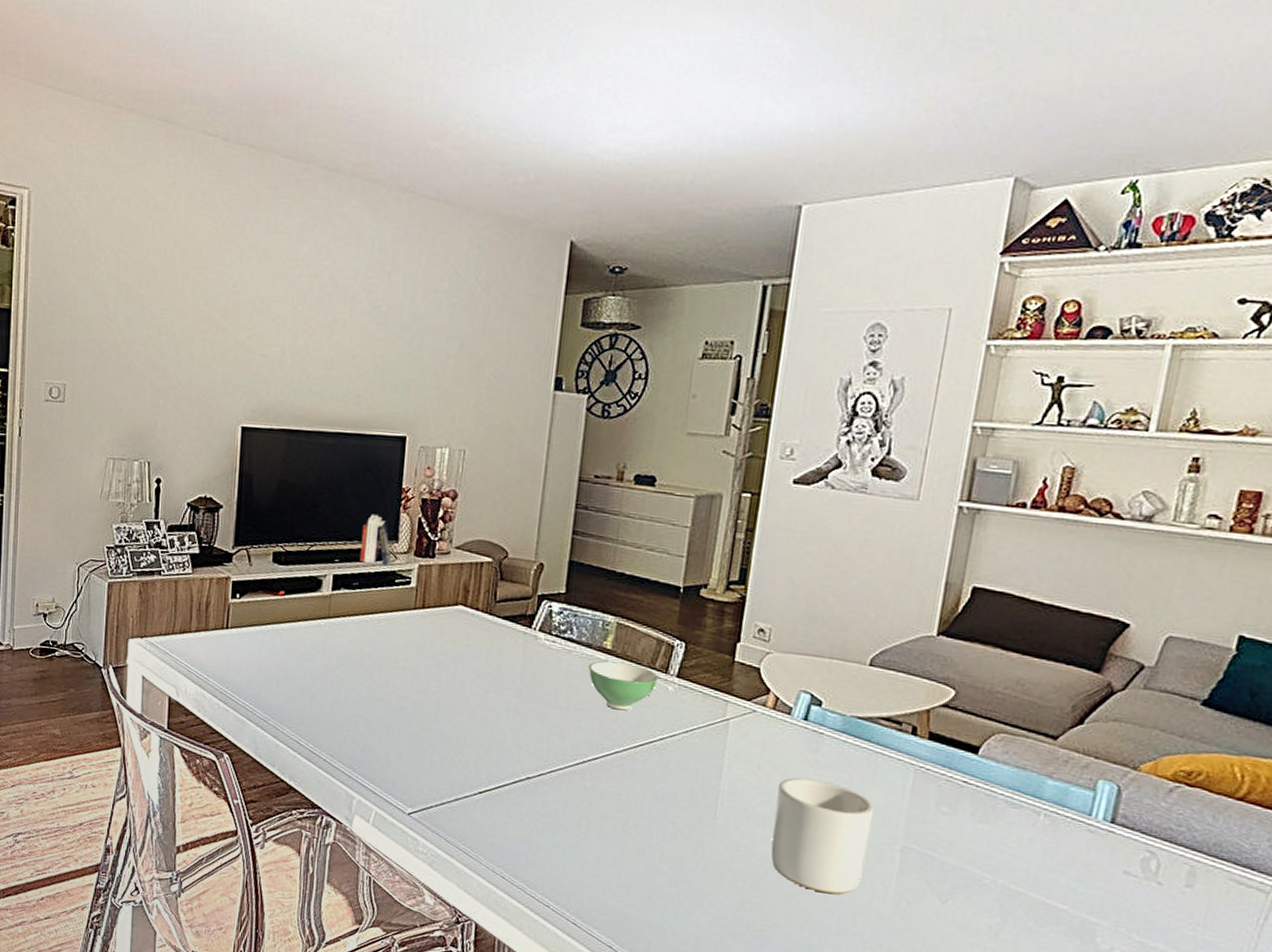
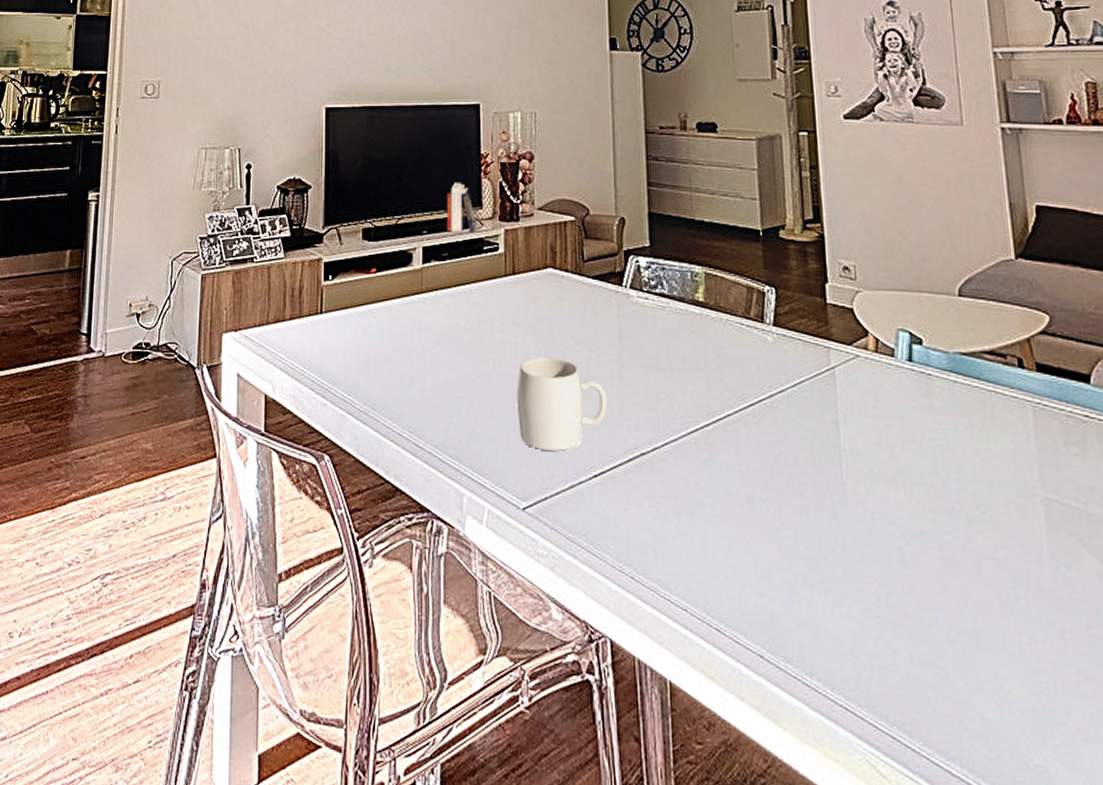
mug: none [412,686,501,770] -> present [516,357,607,452]
bowl: present [588,660,659,711] -> none [684,314,756,368]
mug: present [771,777,875,895] -> none [900,426,1010,565]

